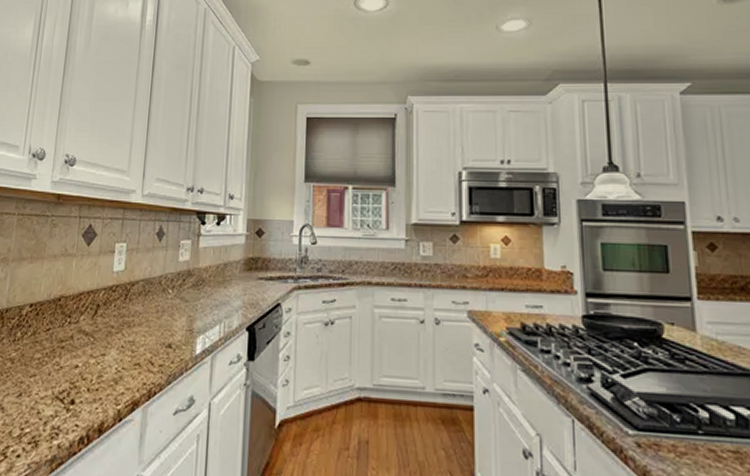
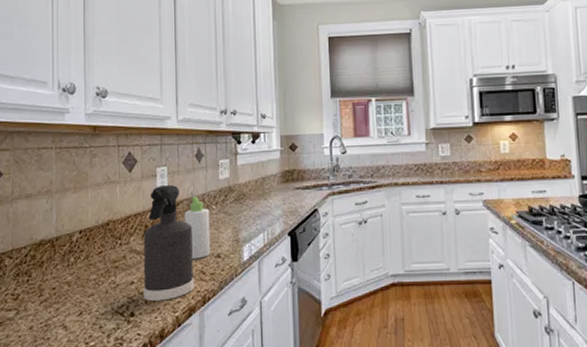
spray bottle: none [86,263,145,390] -> present [143,185,195,301]
bottle: none [137,272,166,347] -> present [184,191,211,259]

